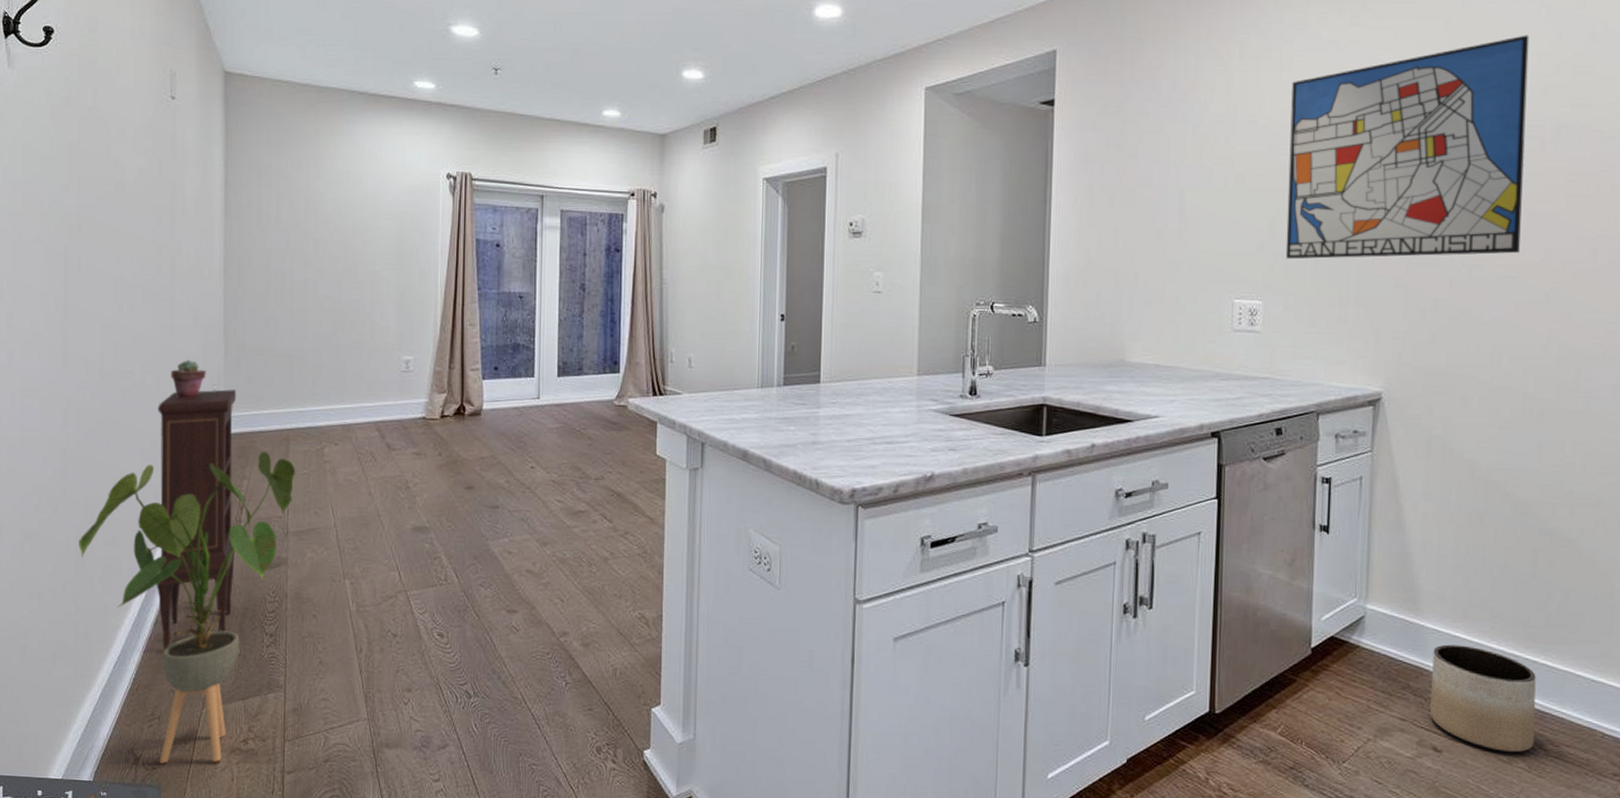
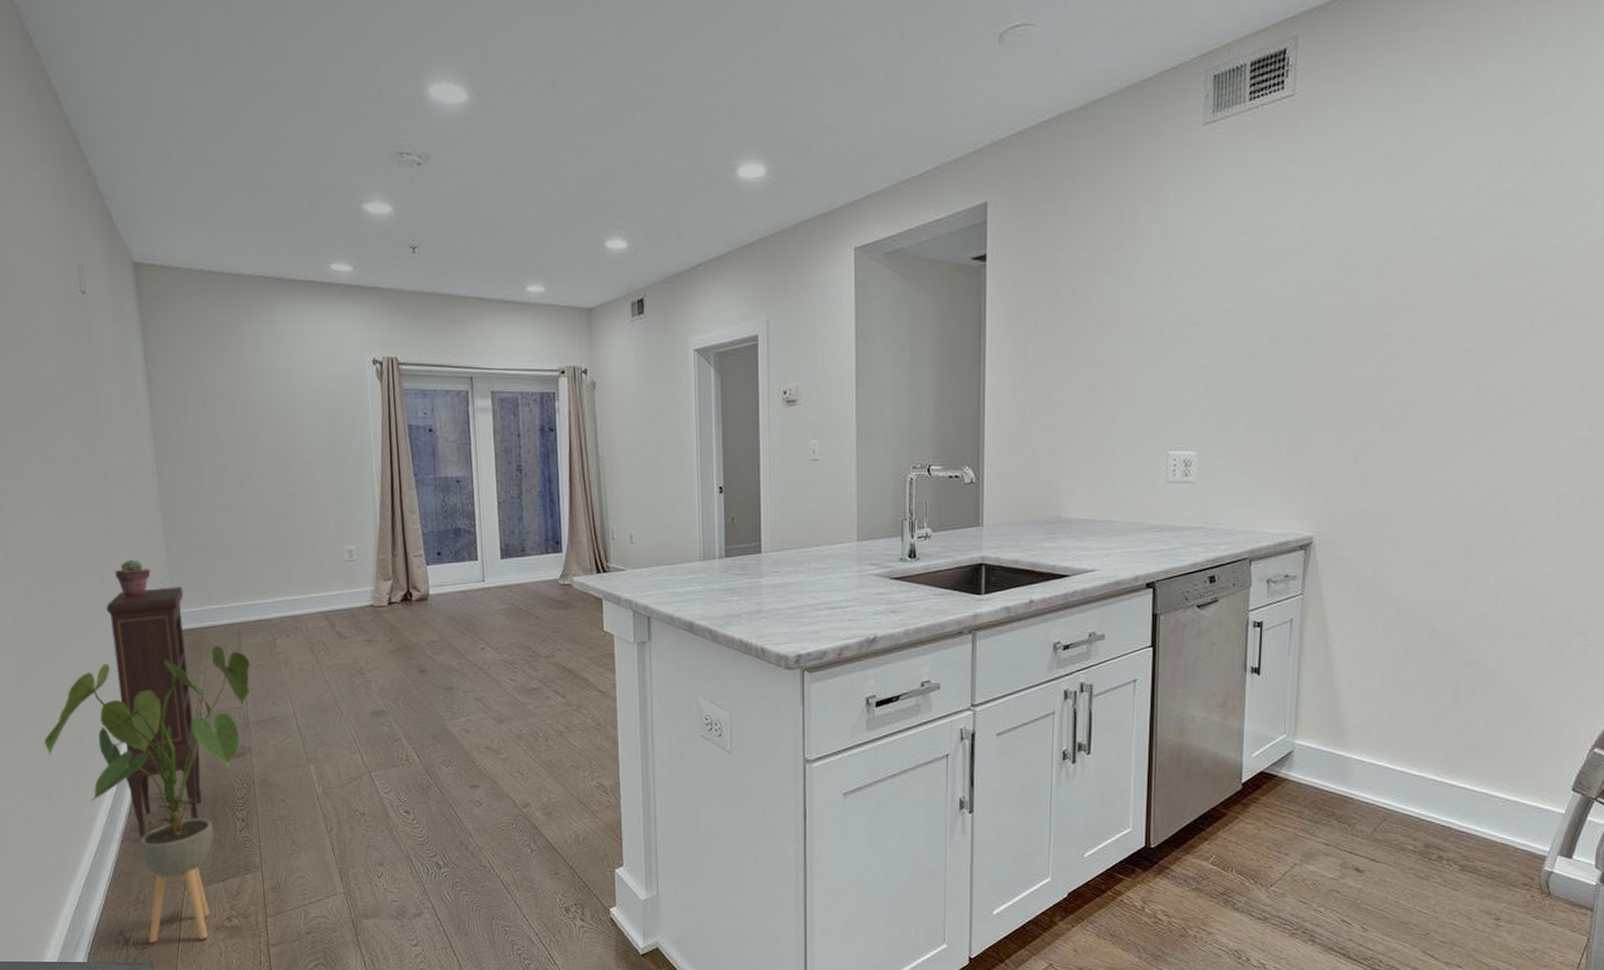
wall art: present [1285,35,1529,260] -> none [1219,165,1469,409]
planter: present [1429,644,1536,753] -> none [1353,773,1454,870]

